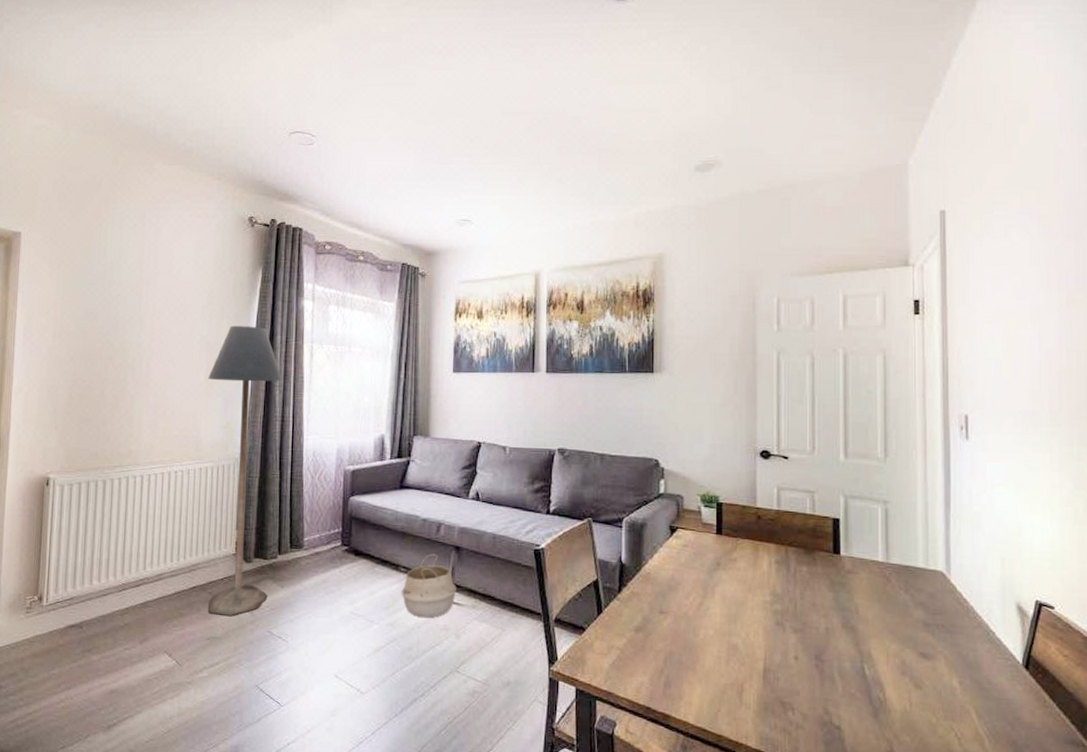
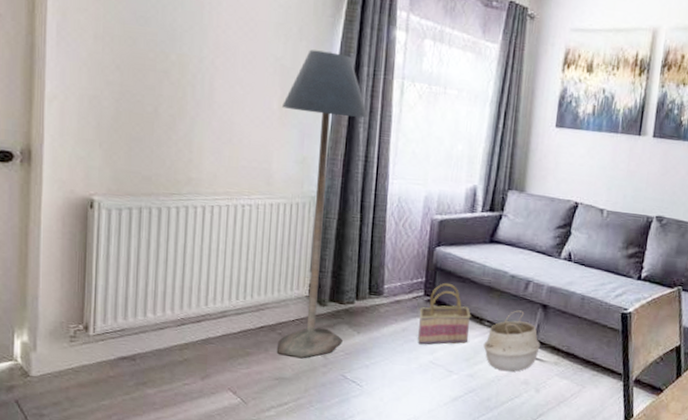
basket: none [338,532,387,595] -> present [418,283,471,345]

